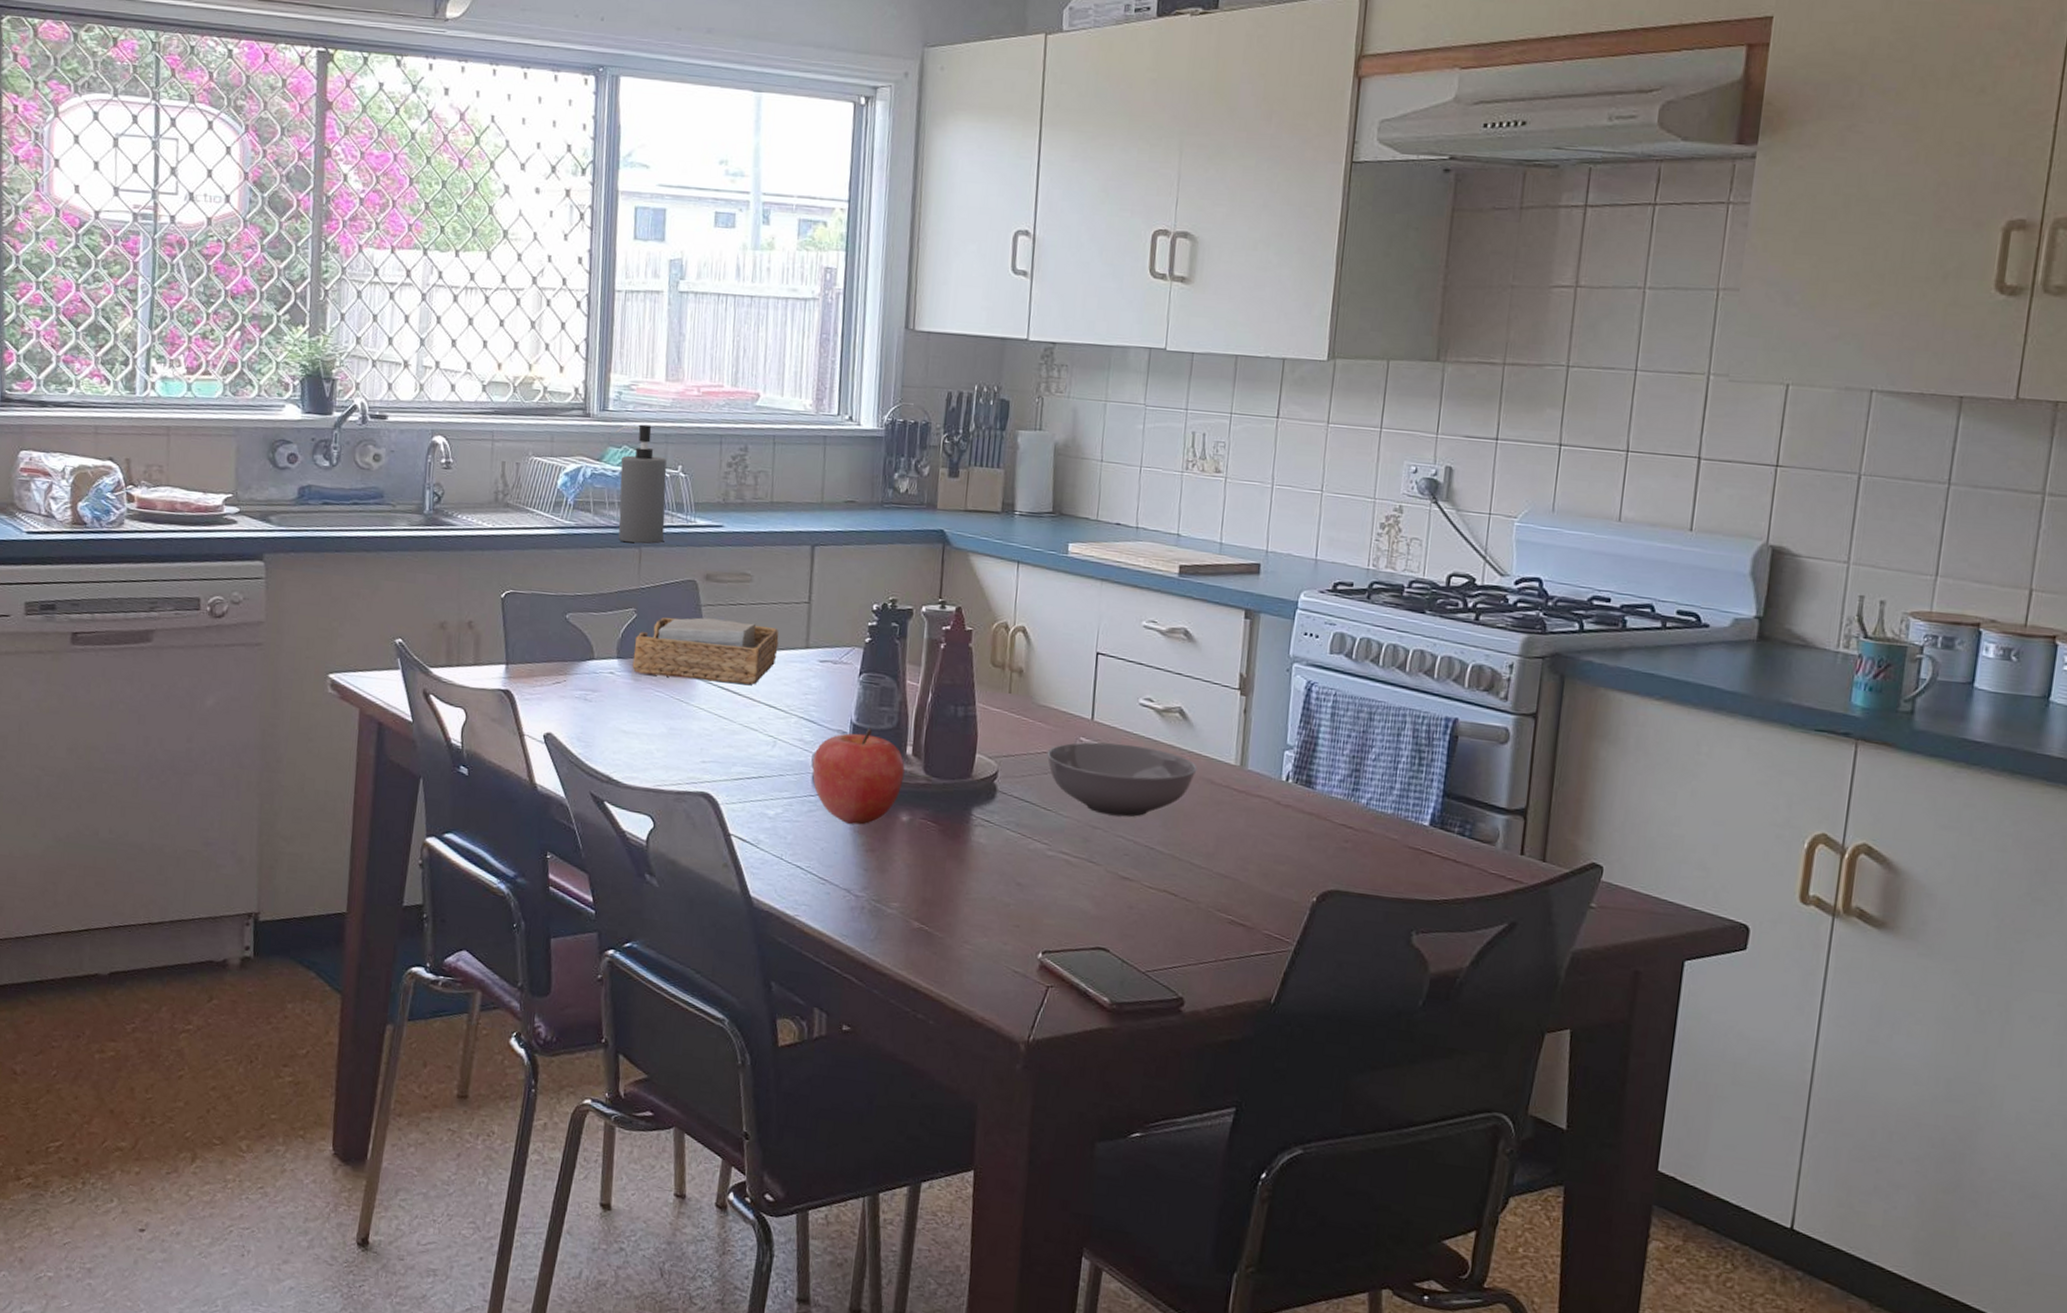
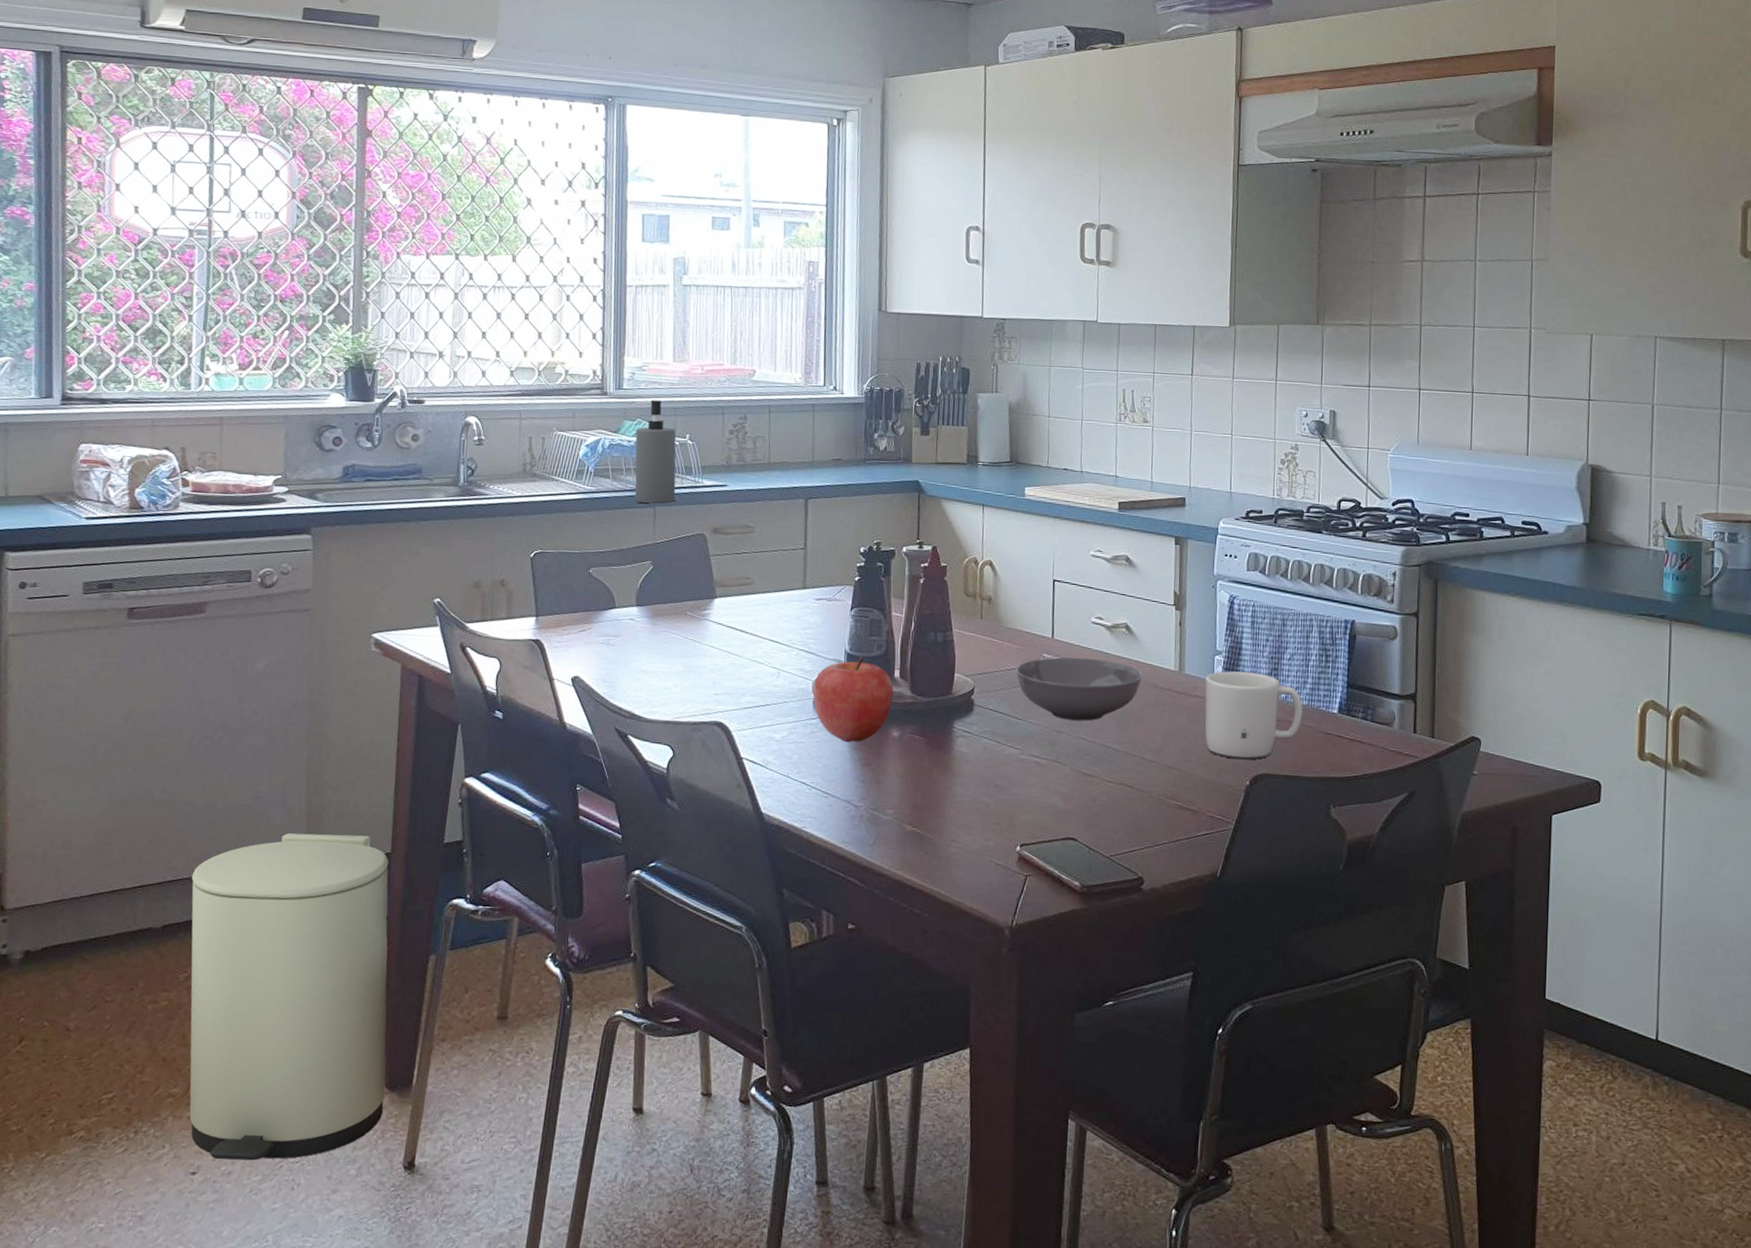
pedal bin: none [137,884,344,1224] -> present [189,833,389,1161]
napkin holder: present [632,617,779,686] -> none [650,566,780,624]
mug: none [1266,769,1388,874] -> present [1204,671,1303,760]

